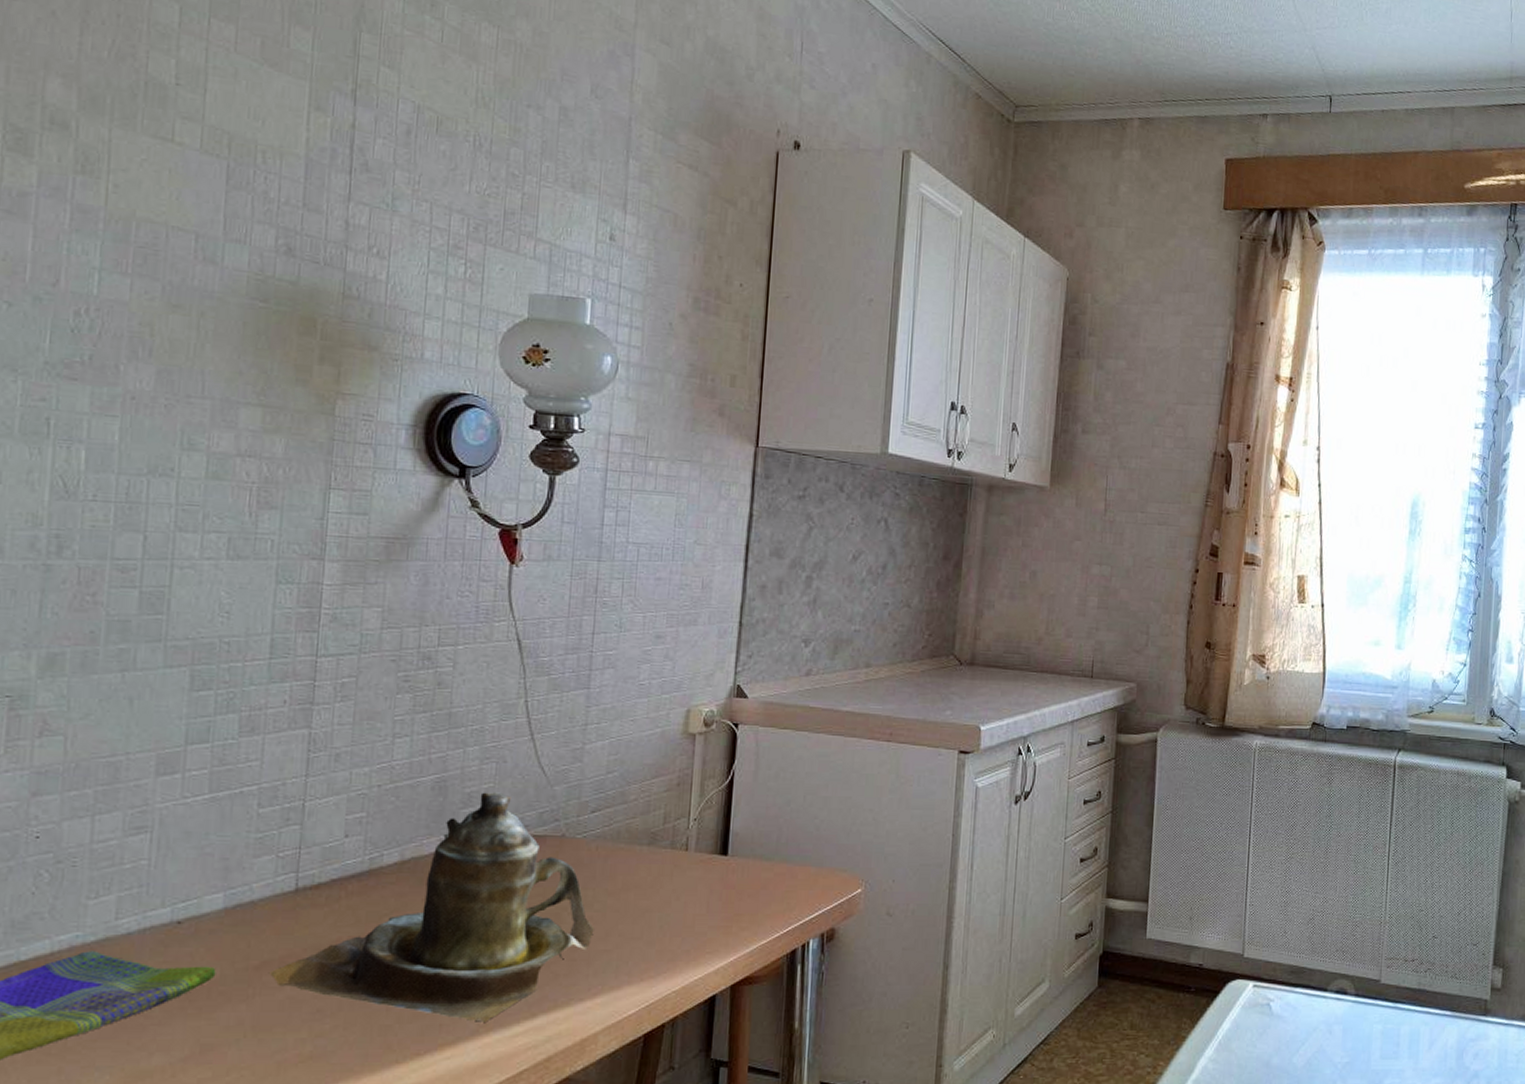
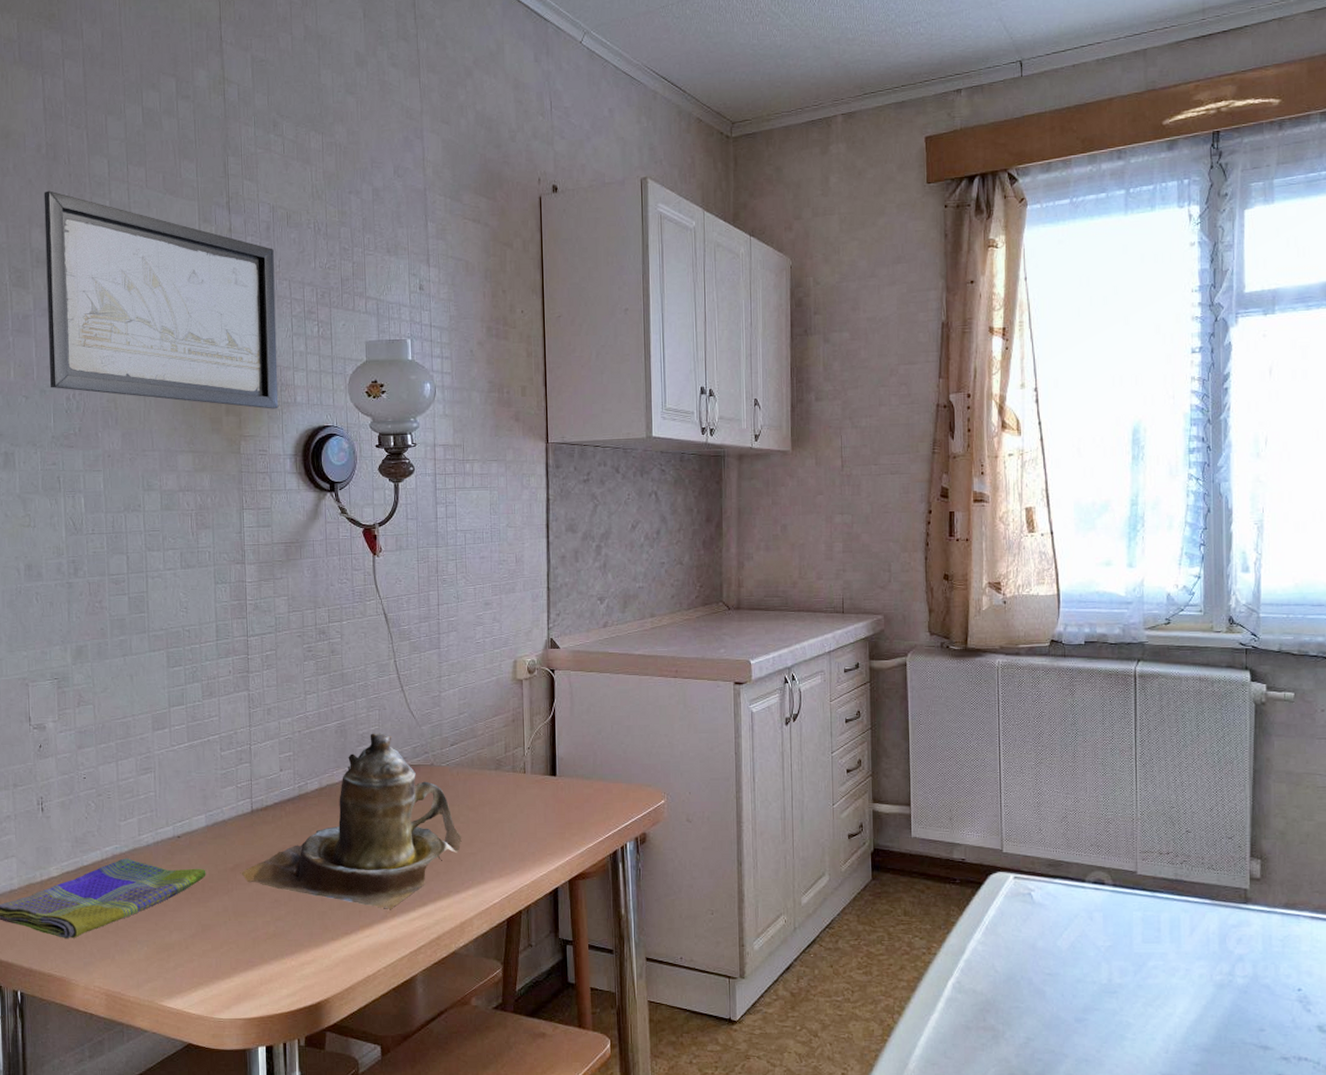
wall art: none [51,30,413,364] -> present [43,190,278,409]

